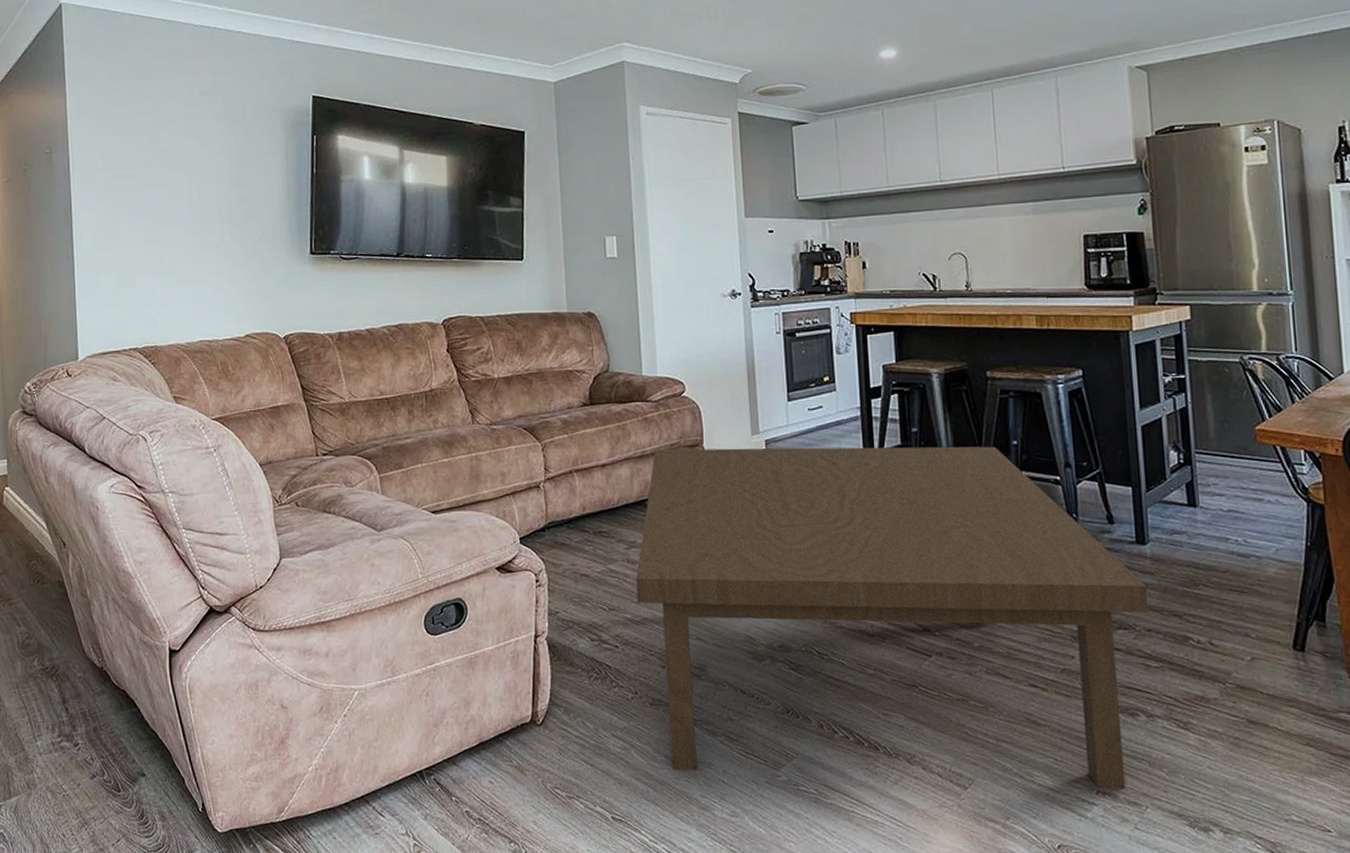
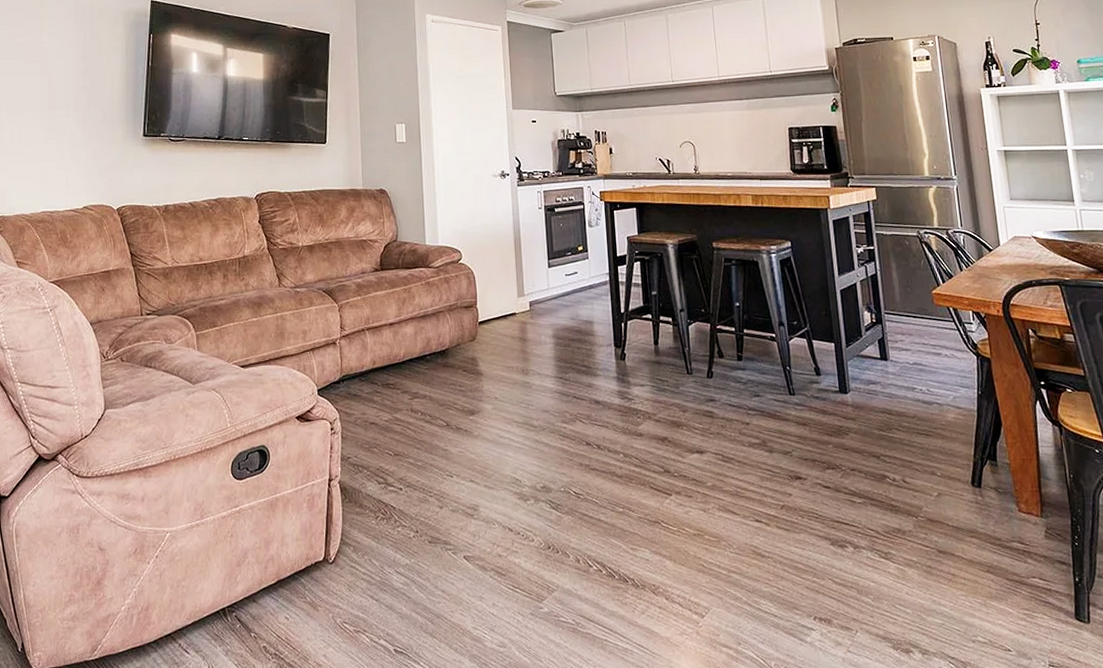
coffee table: present [635,446,1149,788] -> none [418,307,852,614]

